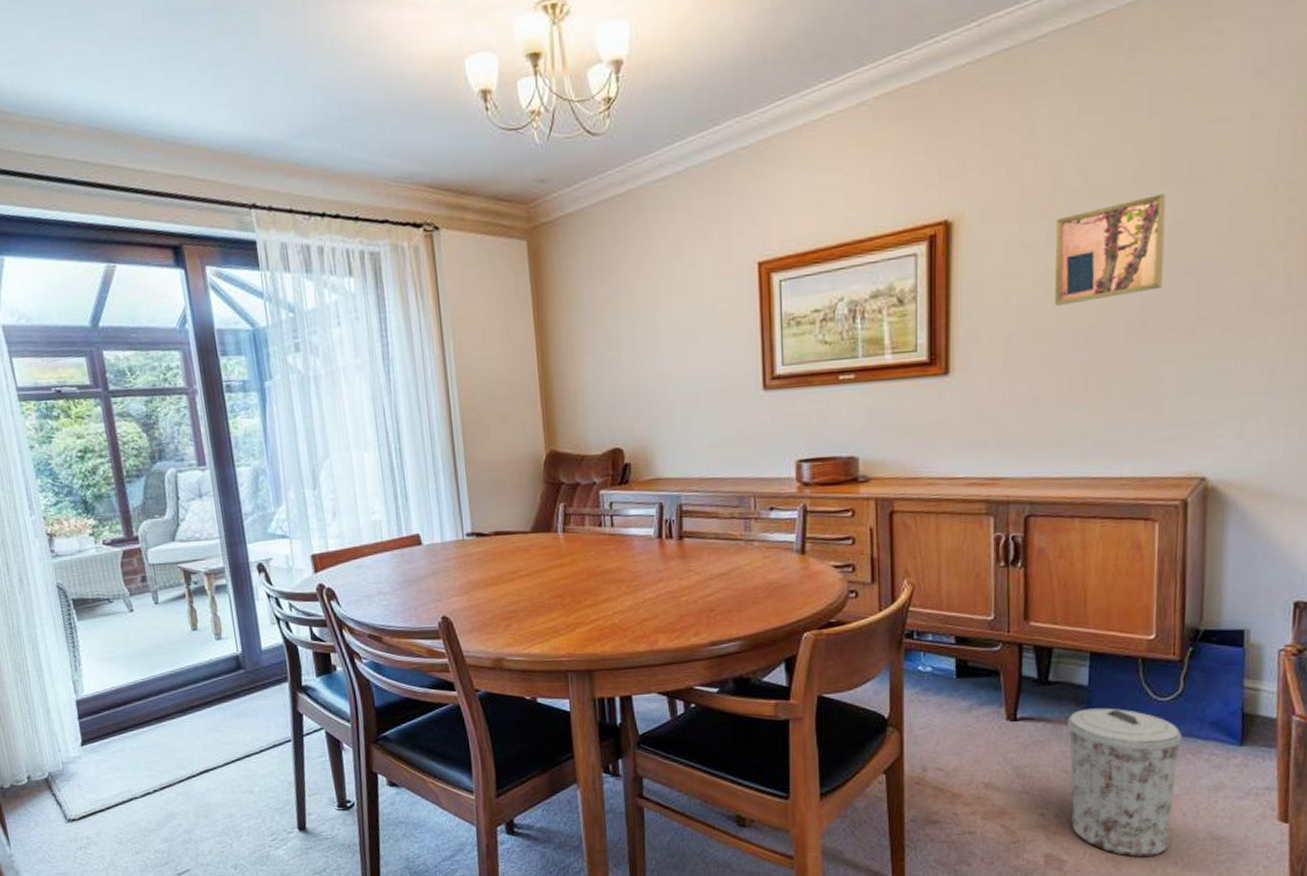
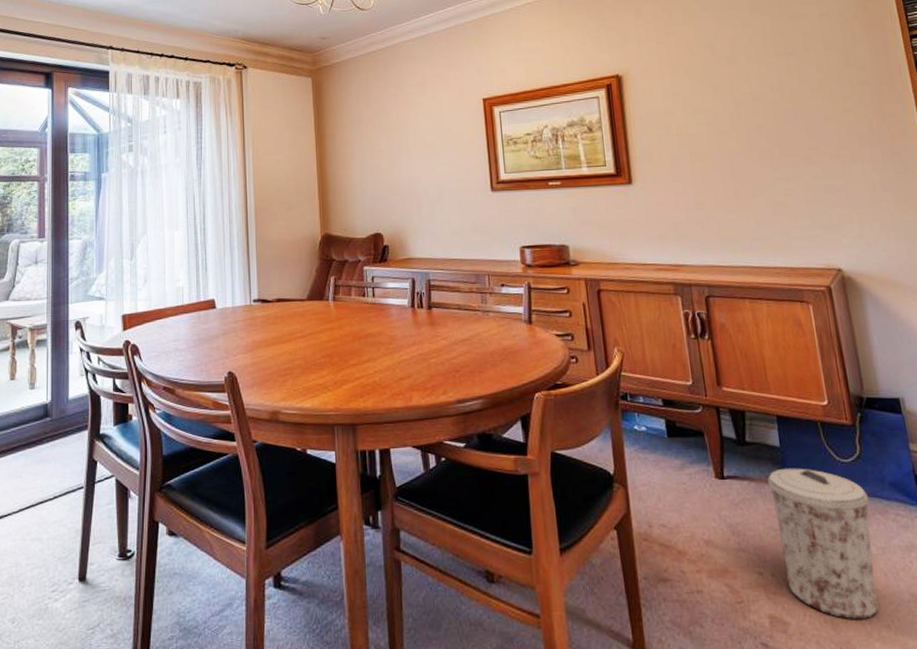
wall art: present [1055,194,1167,306] -> none [696,63,780,136]

